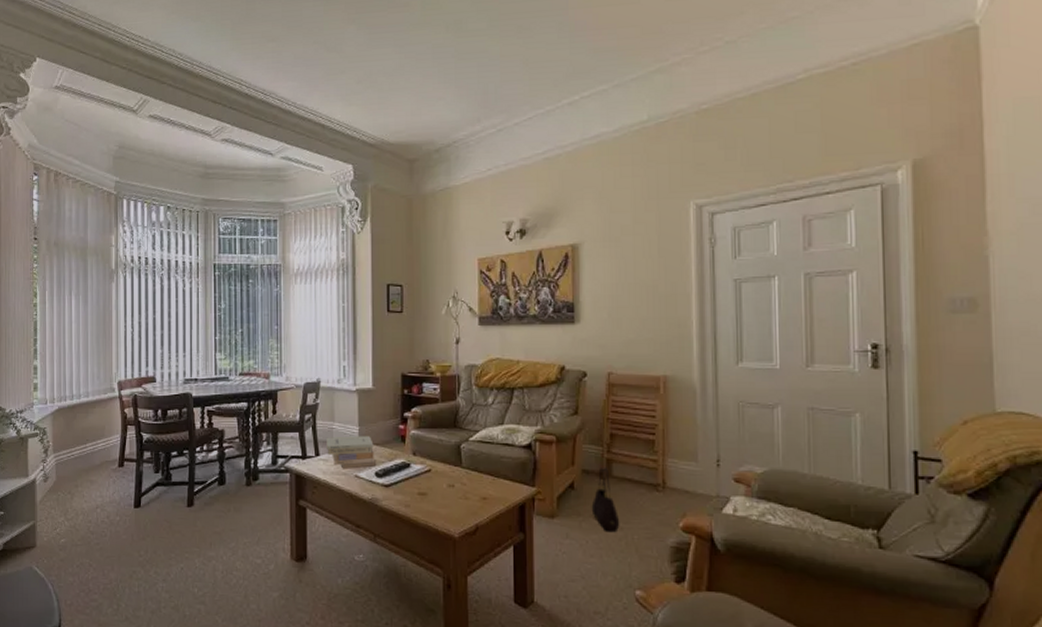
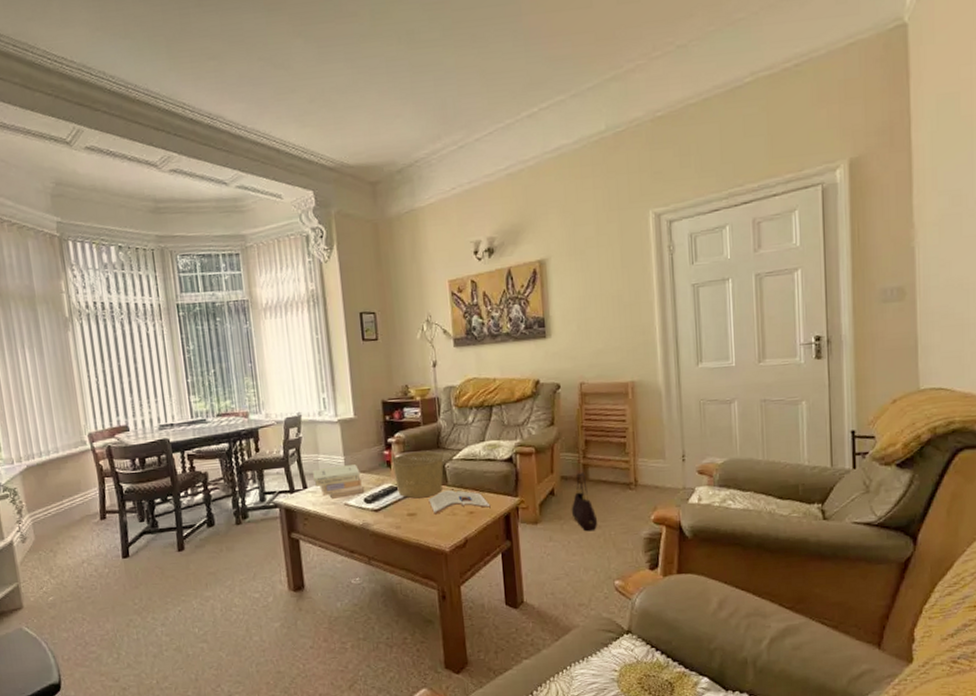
basket: none [407,428,460,478] -> present [391,450,444,499]
magazine: none [441,471,505,496] -> present [428,489,491,514]

